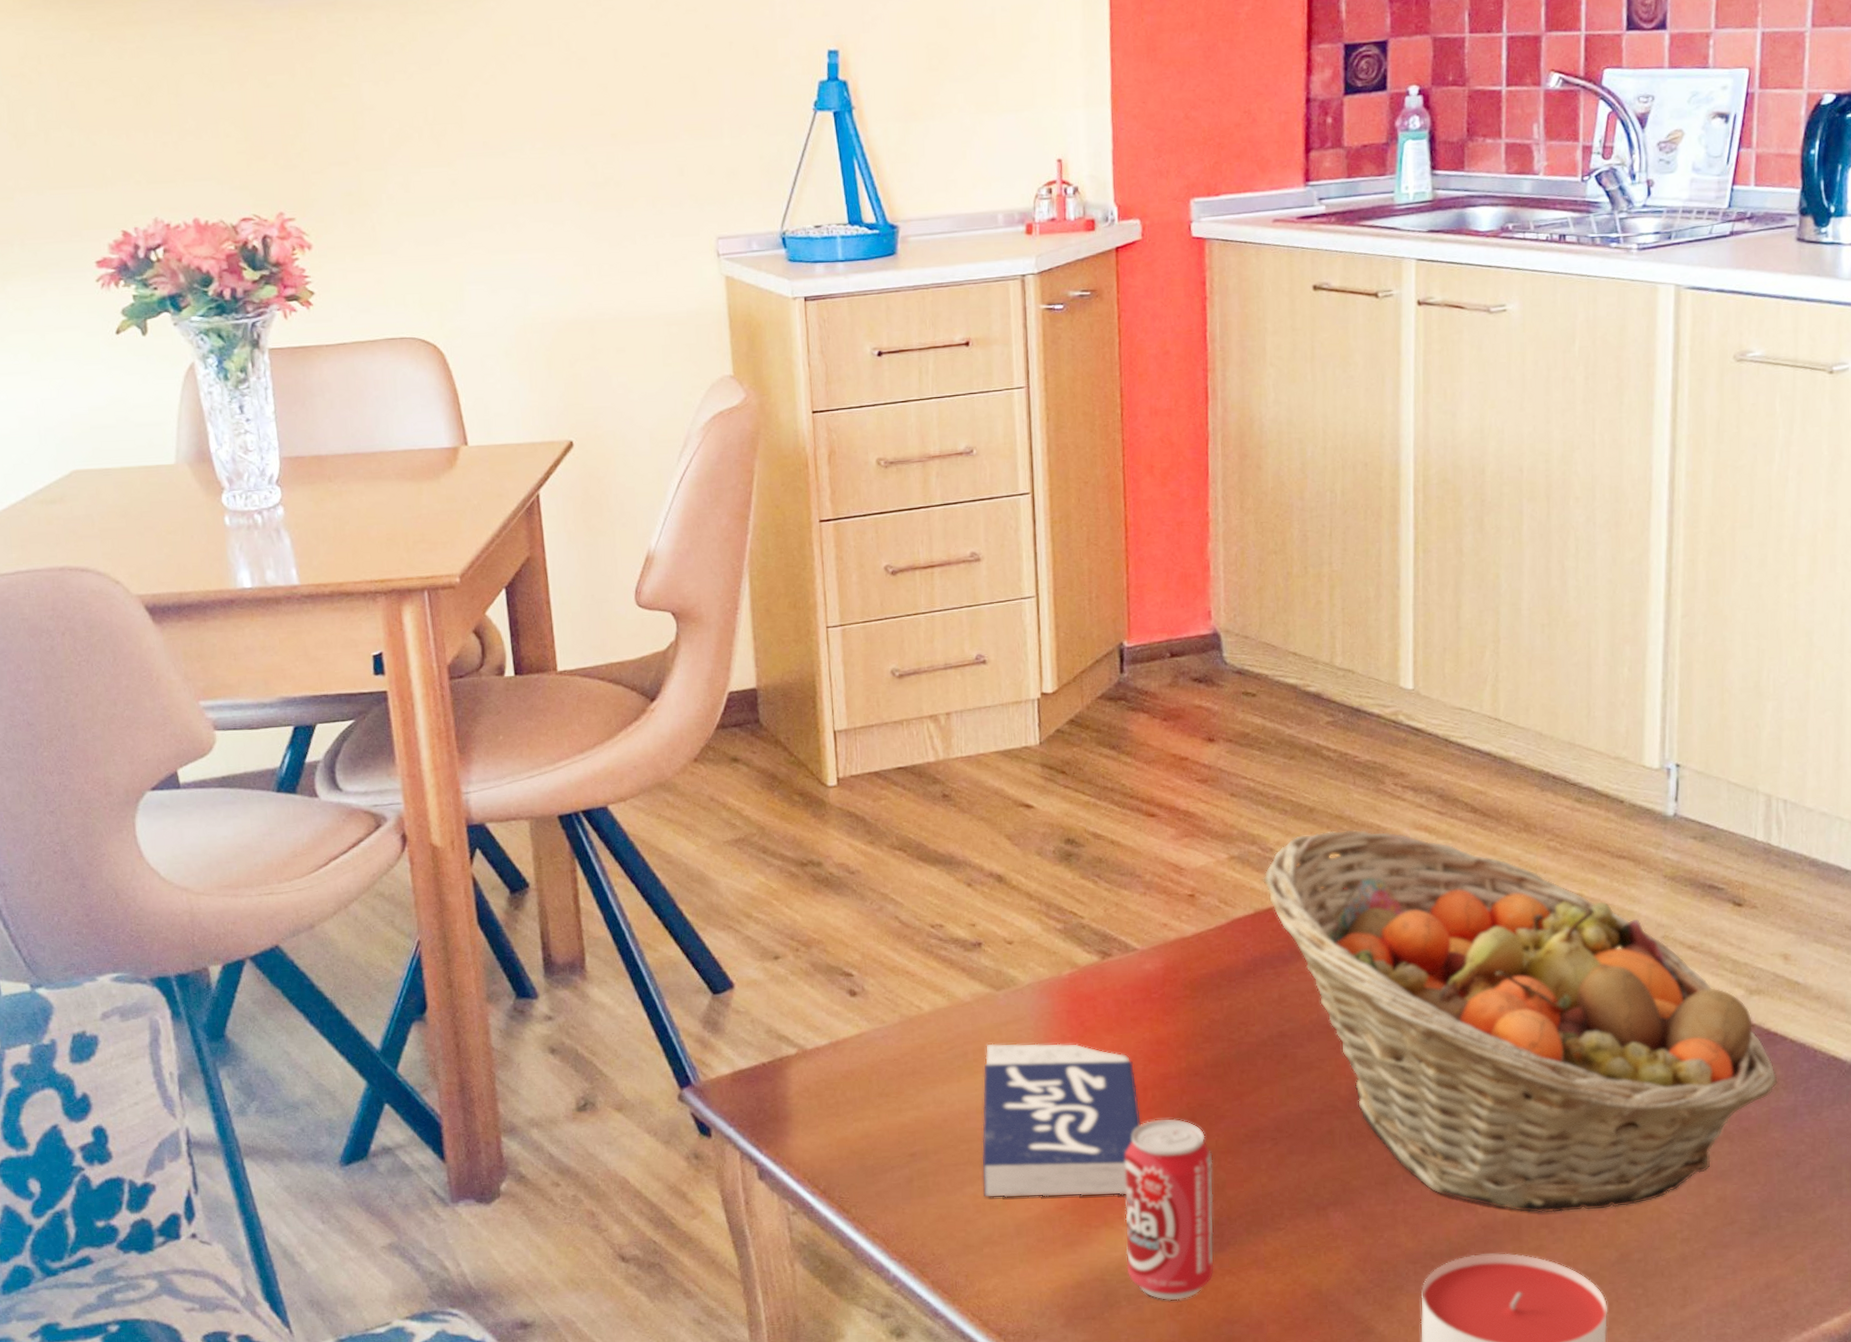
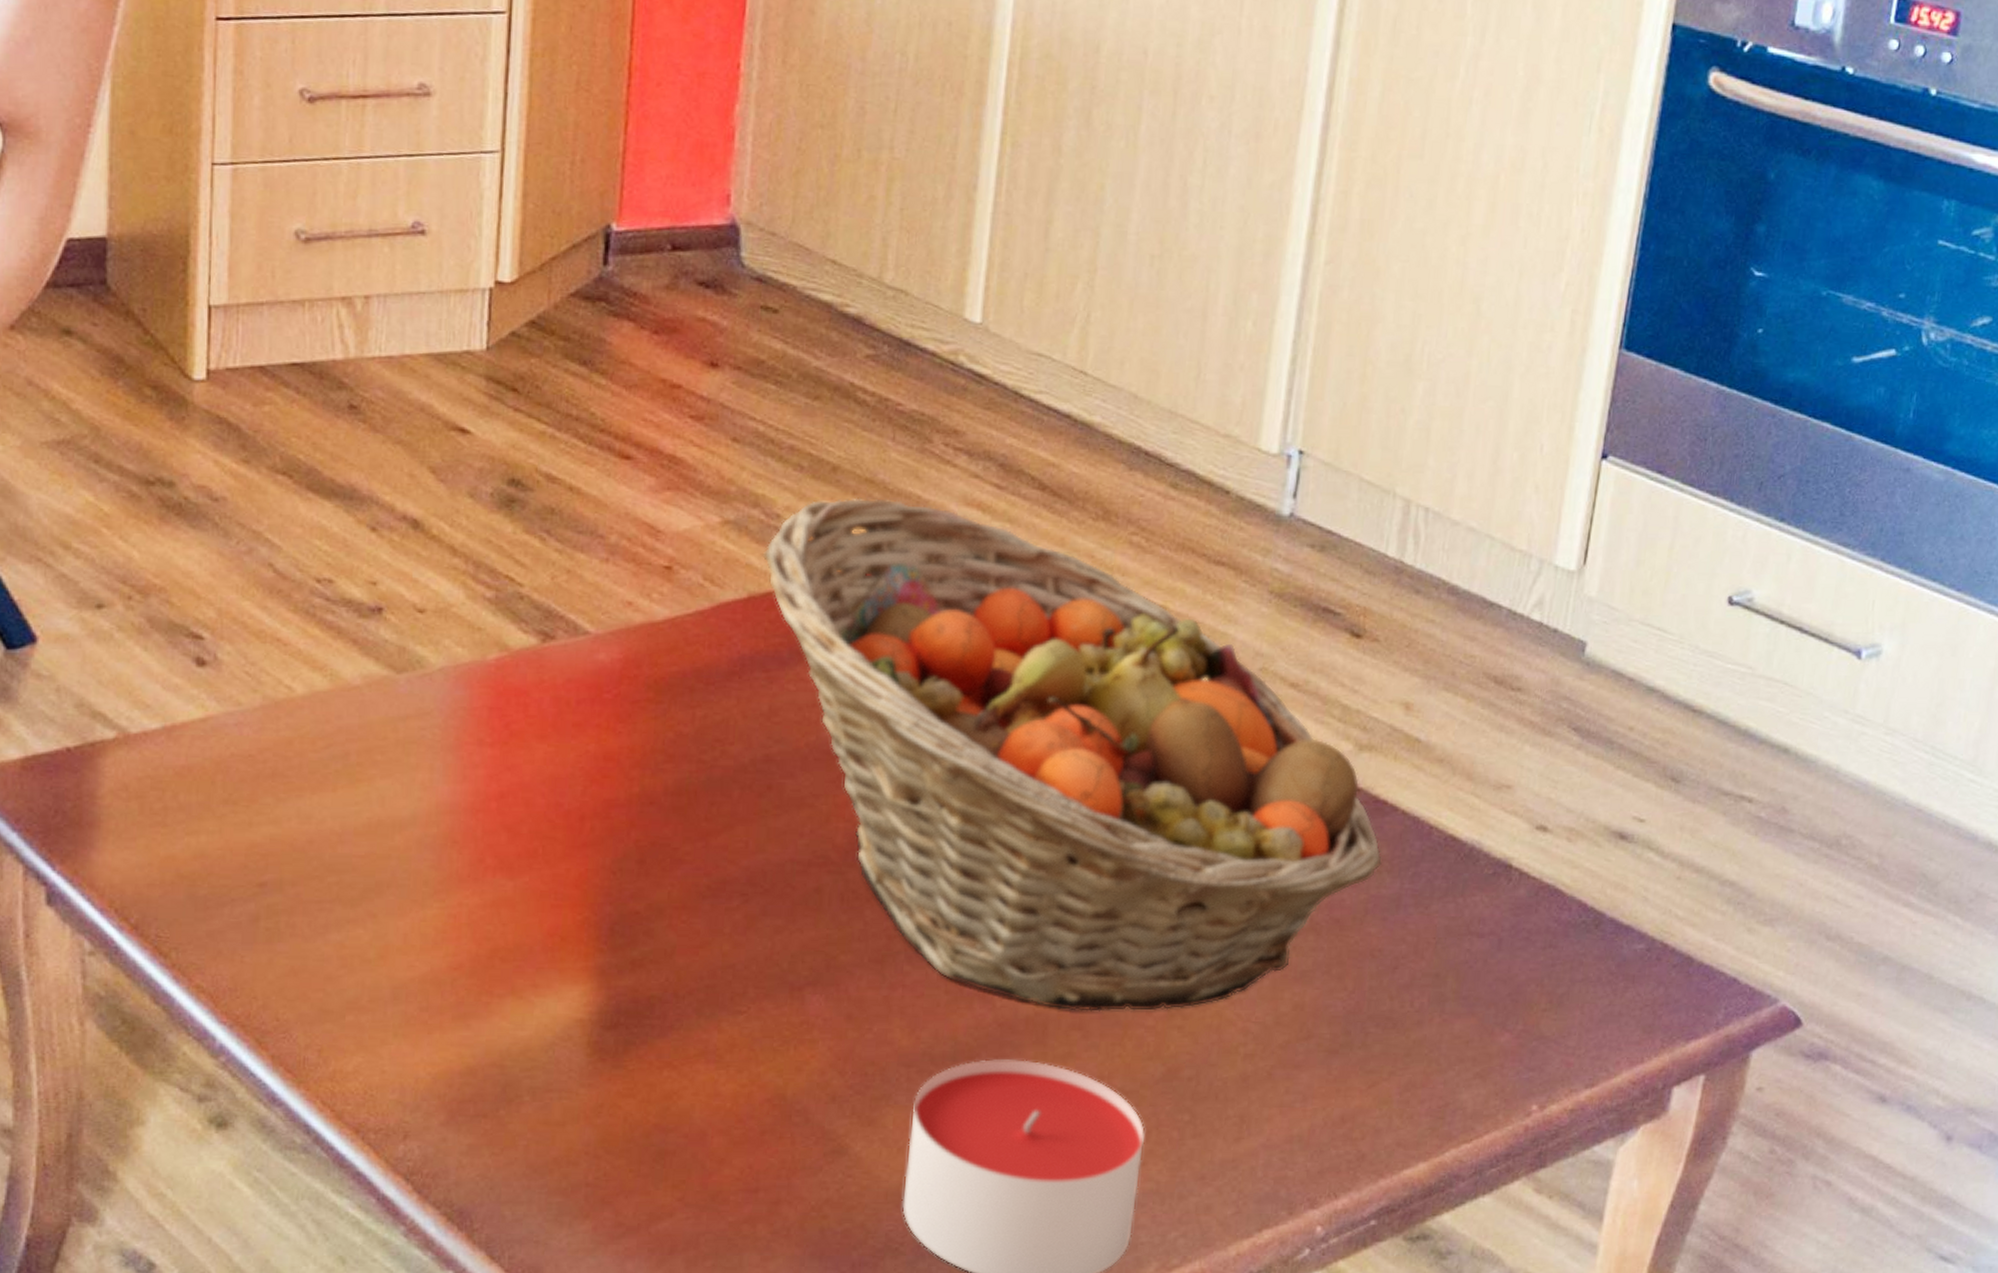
book: present [982,1043,1142,1198] -> none [353,743,574,958]
beverage can: present [1124,1119,1214,1301] -> none [534,859,663,1098]

